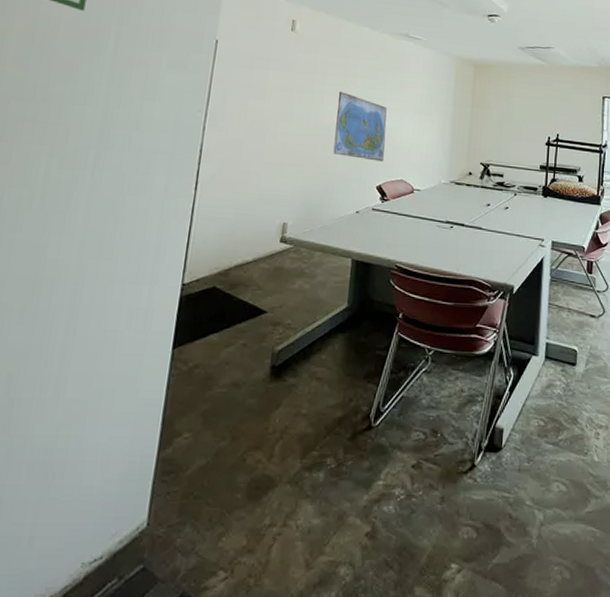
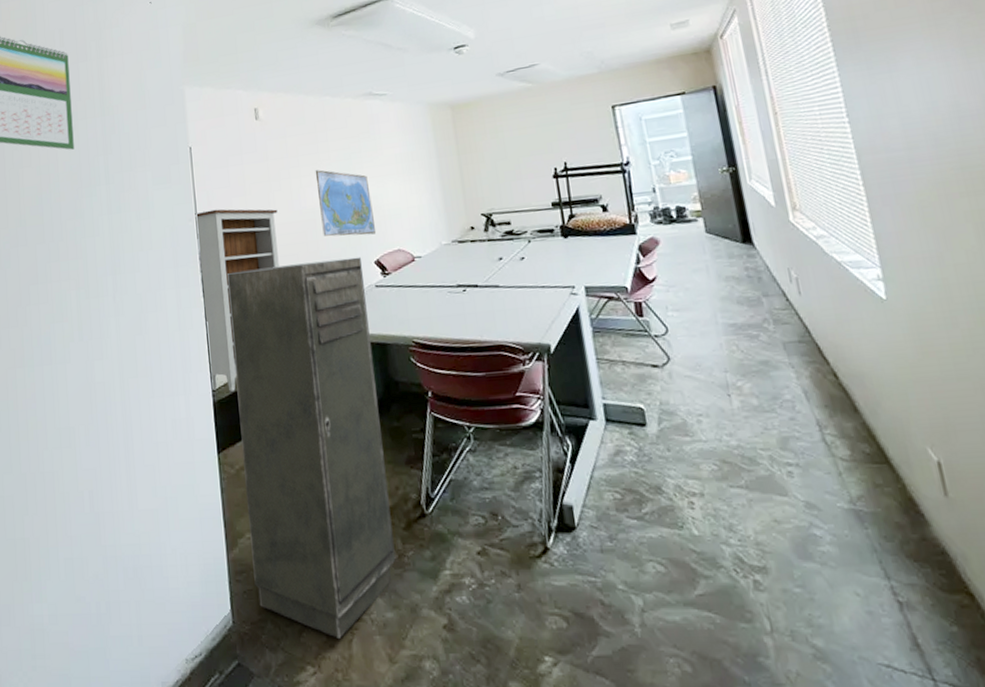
storage cabinet: none [181,170,364,545] -> present [226,257,396,640]
bookshelf: none [184,105,293,288] -> present [195,209,279,392]

